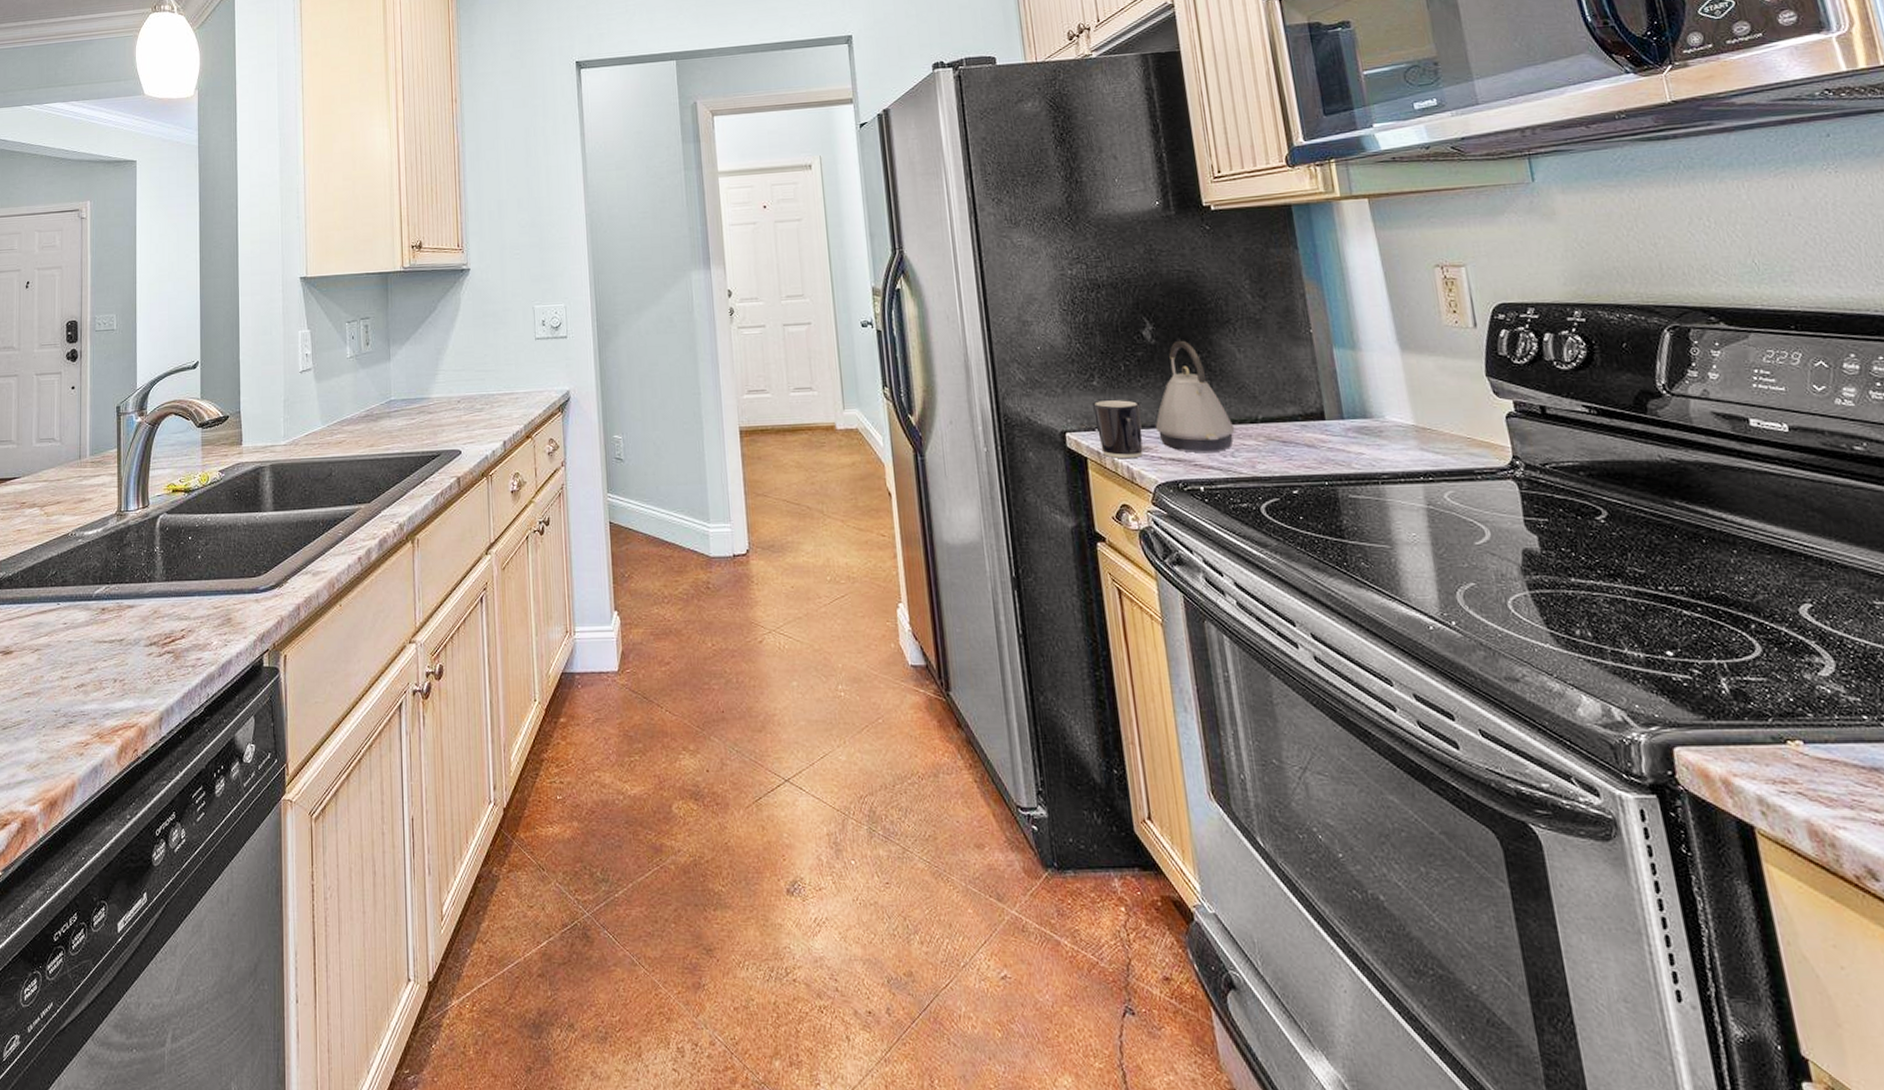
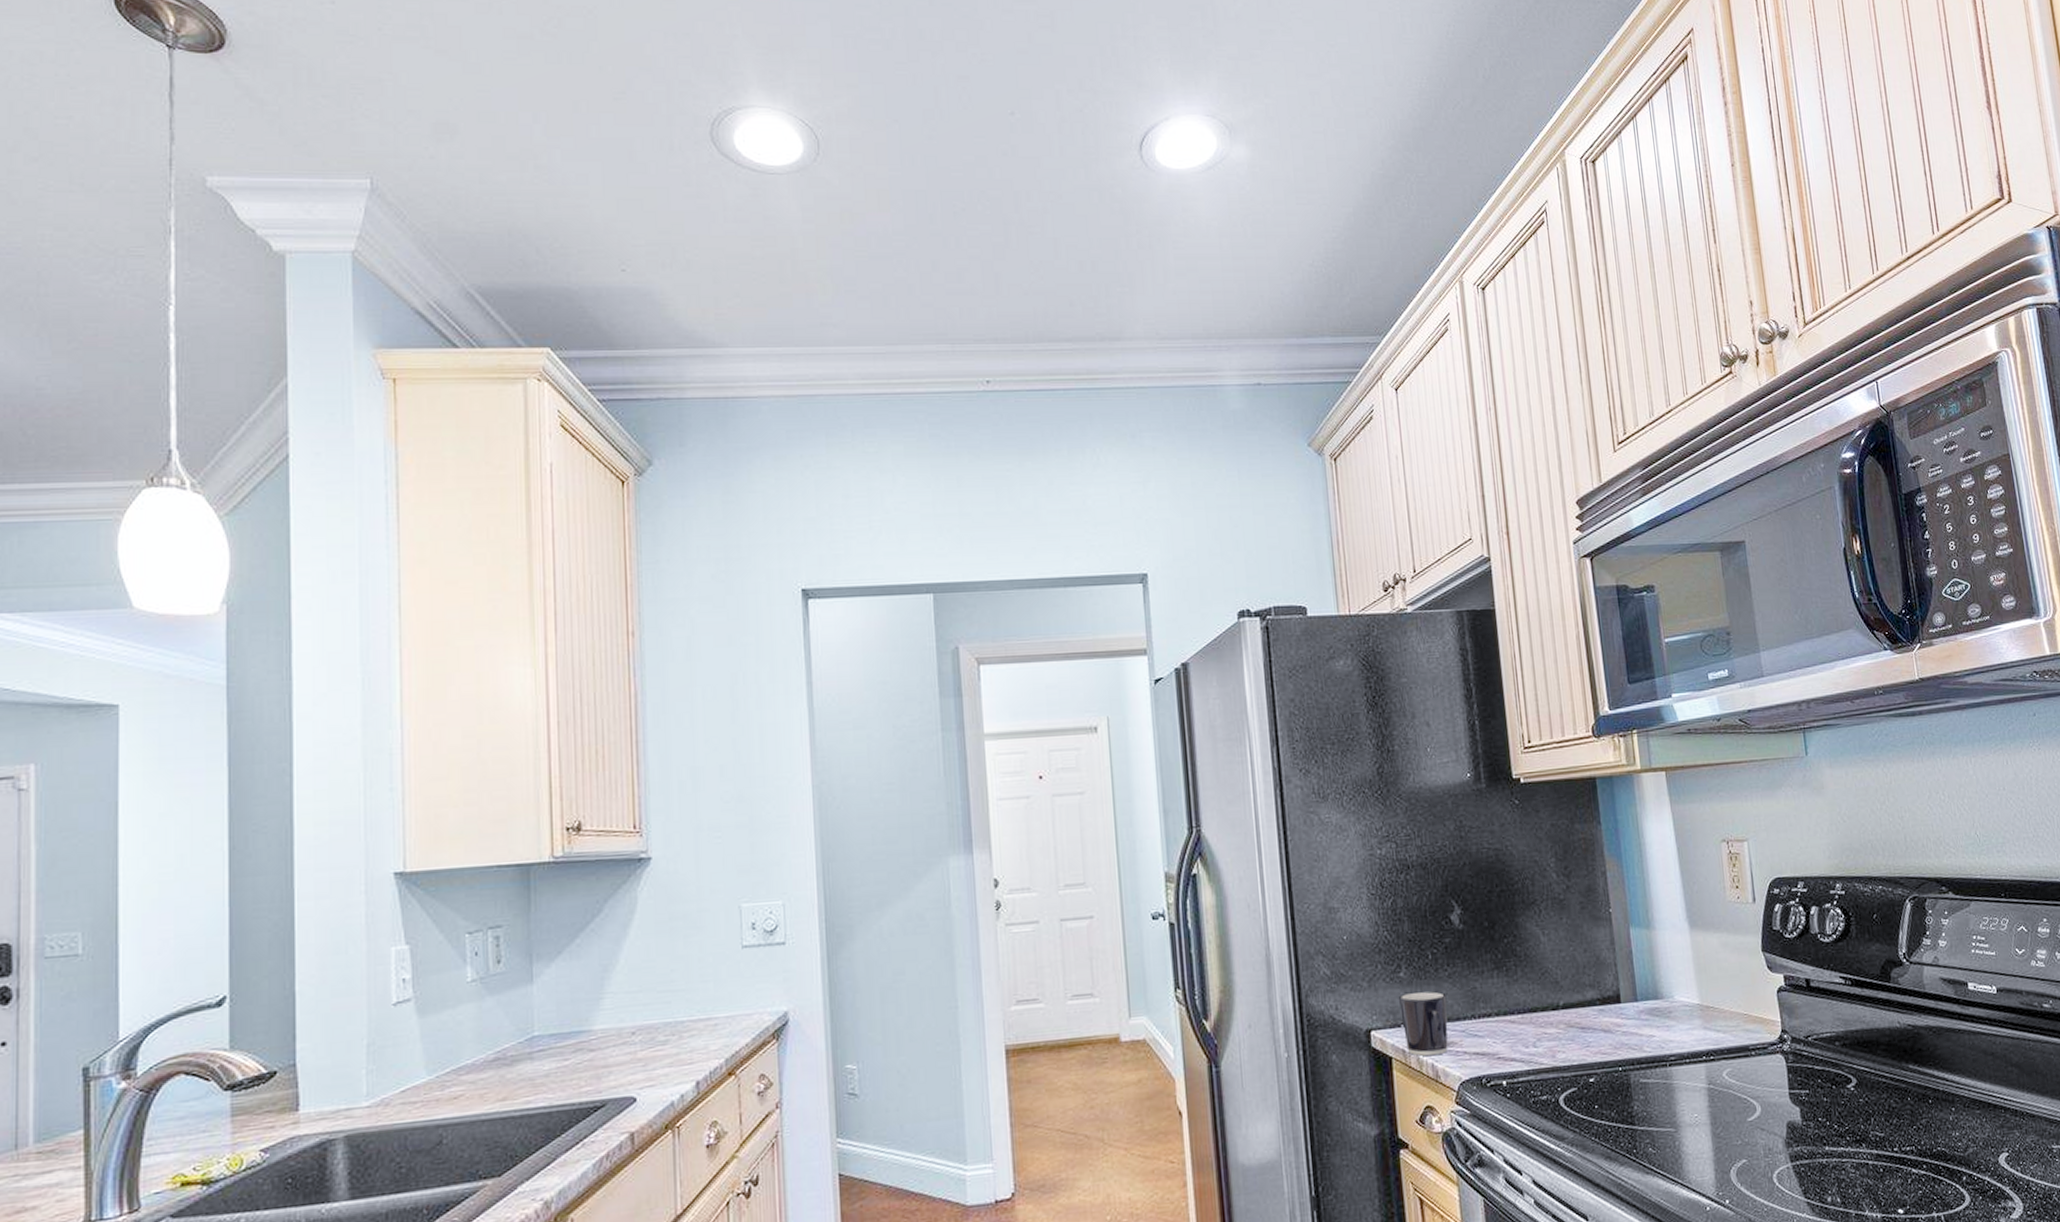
kettle: present [1155,340,1235,453] -> none [1460,924,1538,1045]

